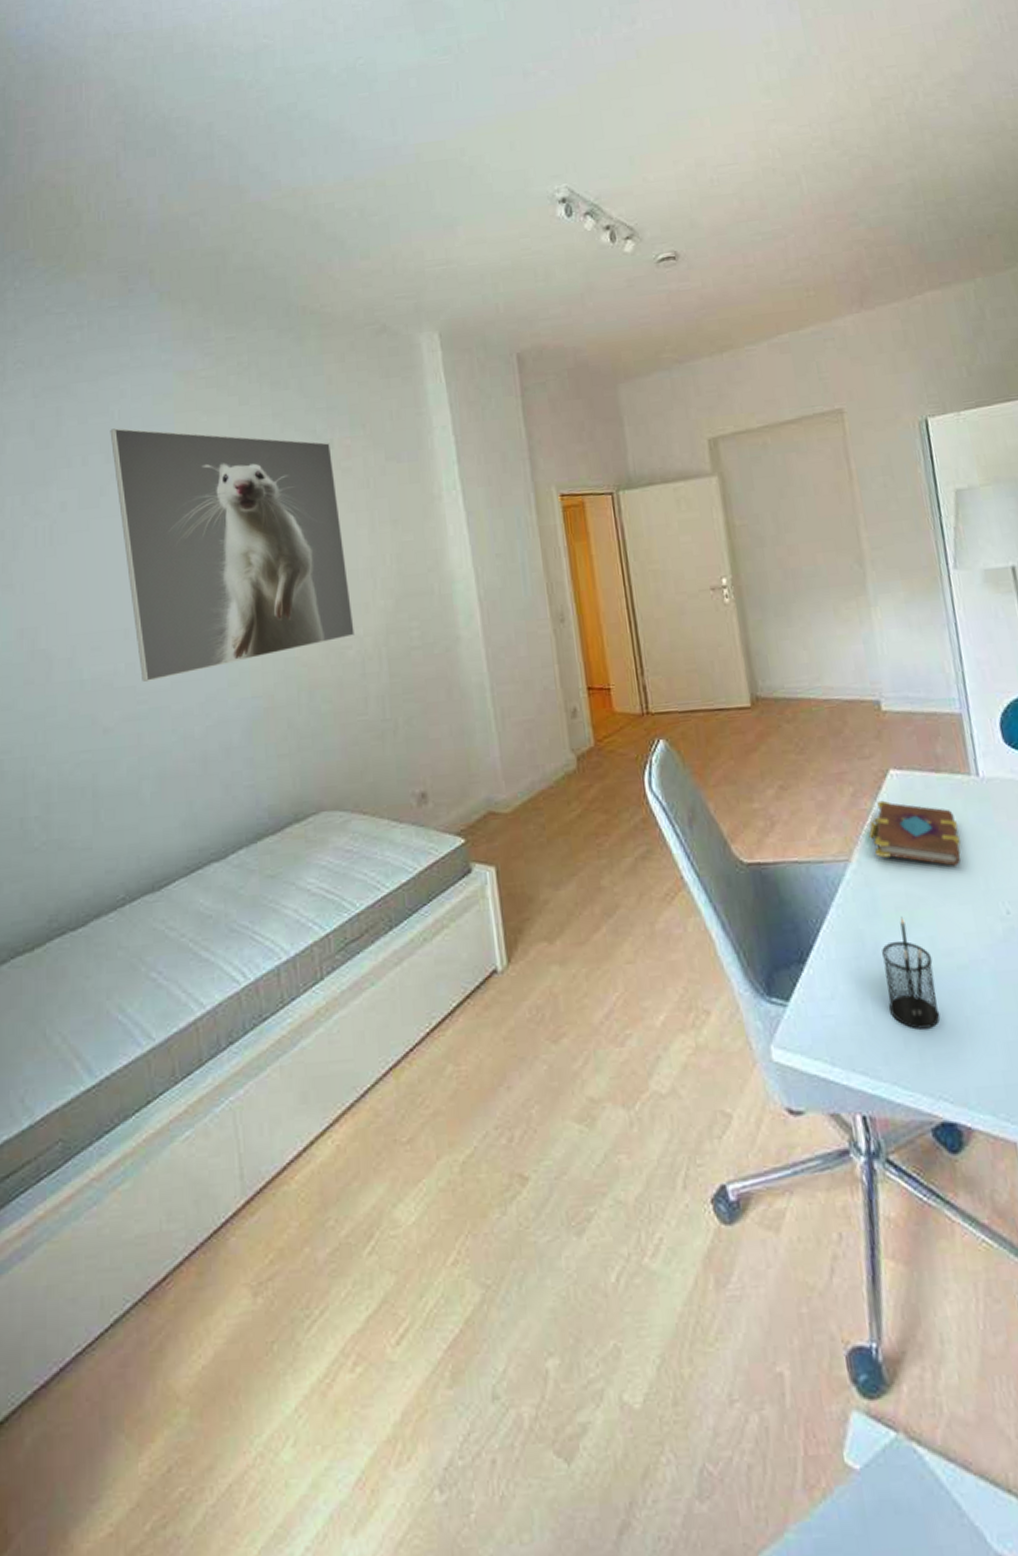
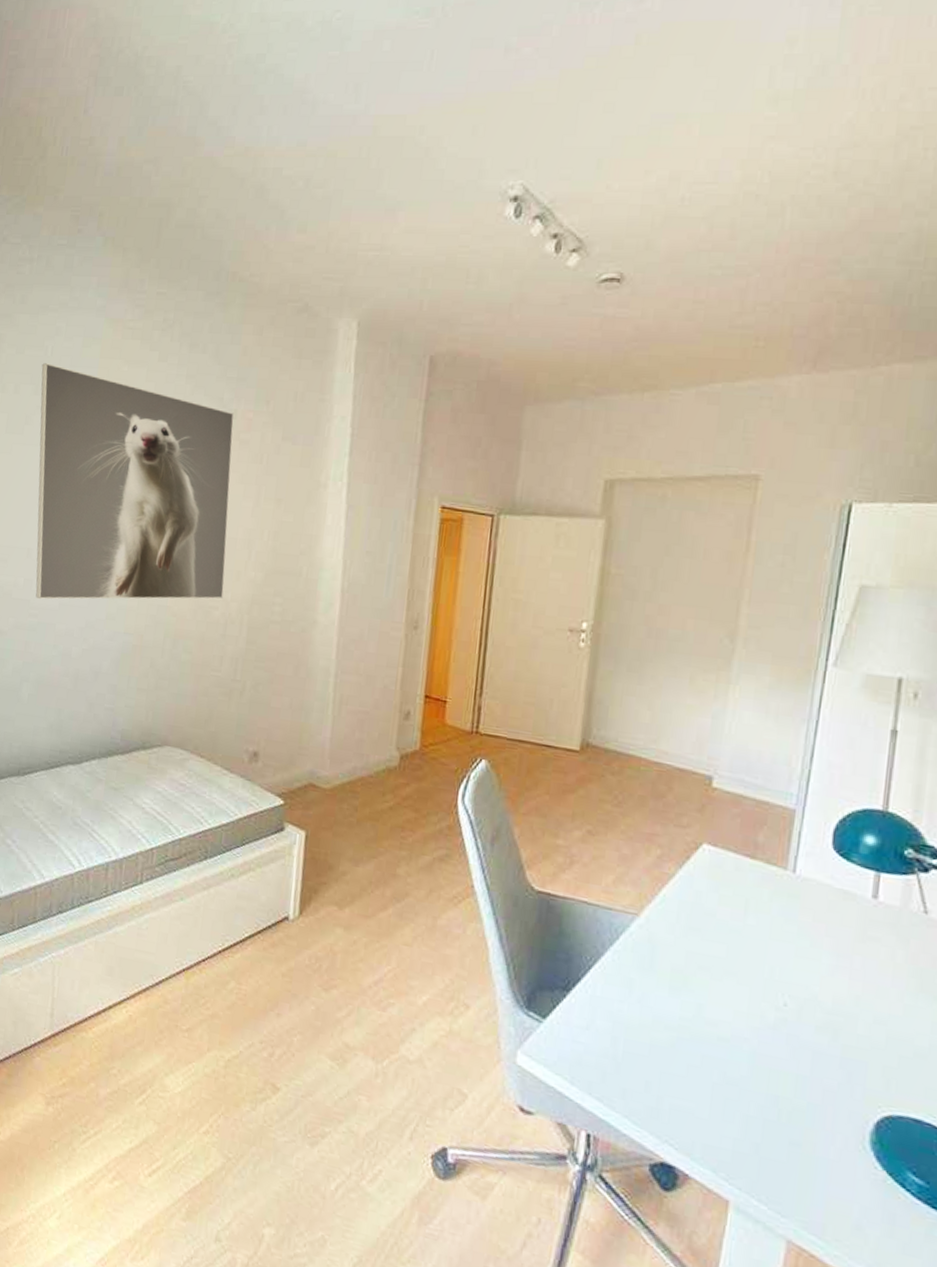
book: present [868,800,961,866] -> none [663,869,758,949]
pencil holder: present [882,916,941,1030] -> none [639,978,695,1082]

